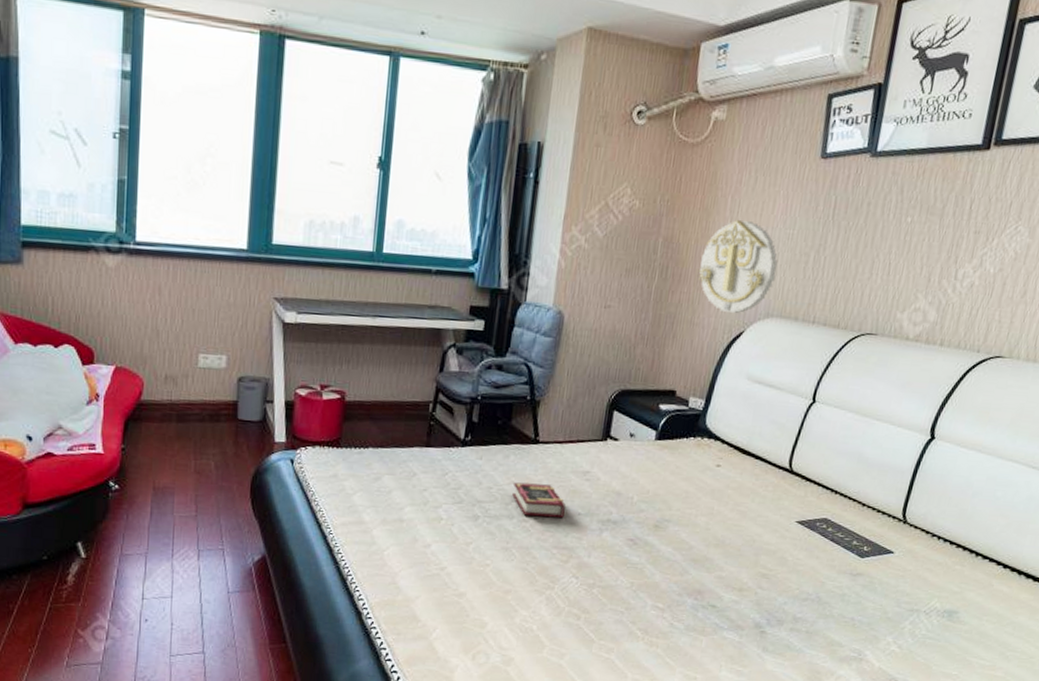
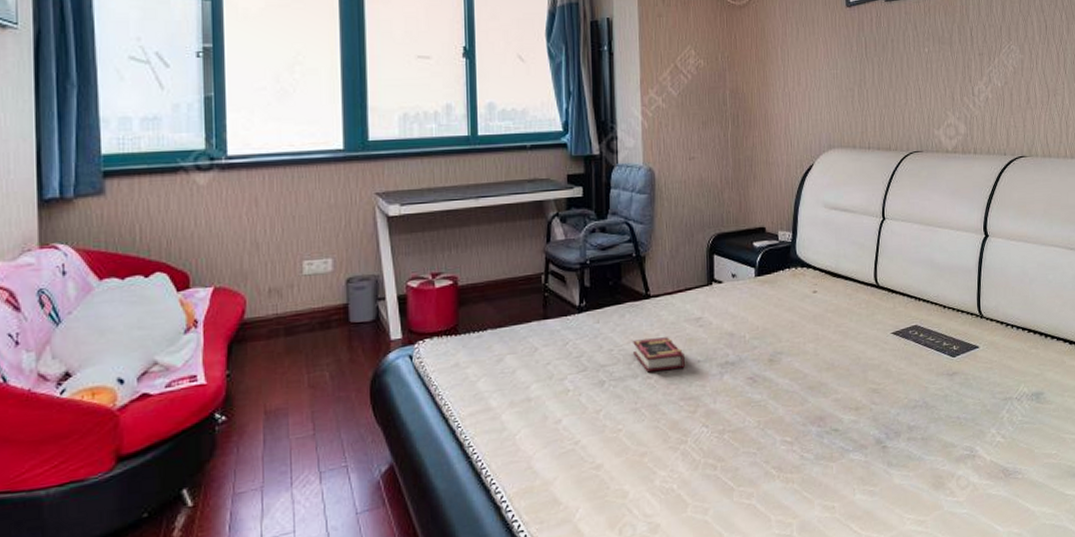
wall decoration: present [697,219,778,314] -> none [765,66,830,150]

